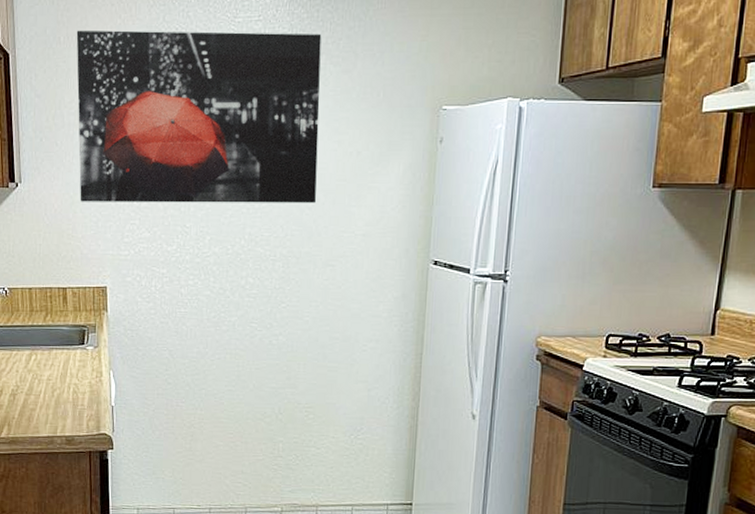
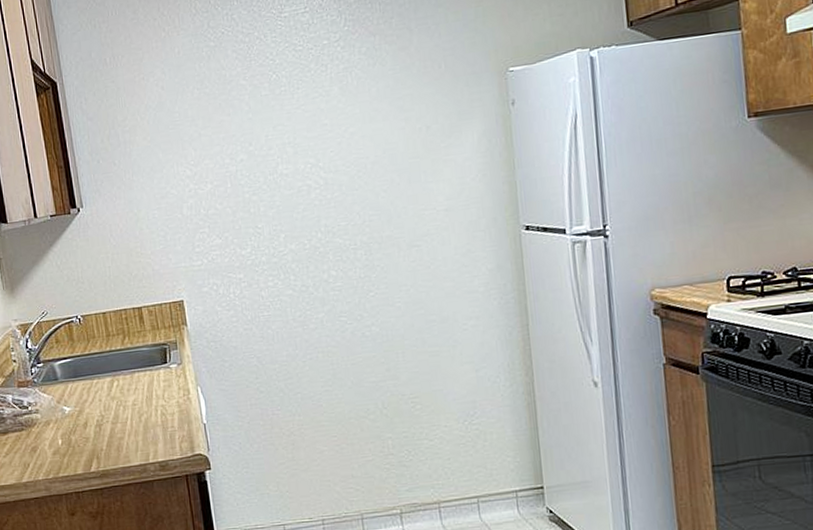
wall art: present [76,30,322,203] -> none [121,15,390,218]

